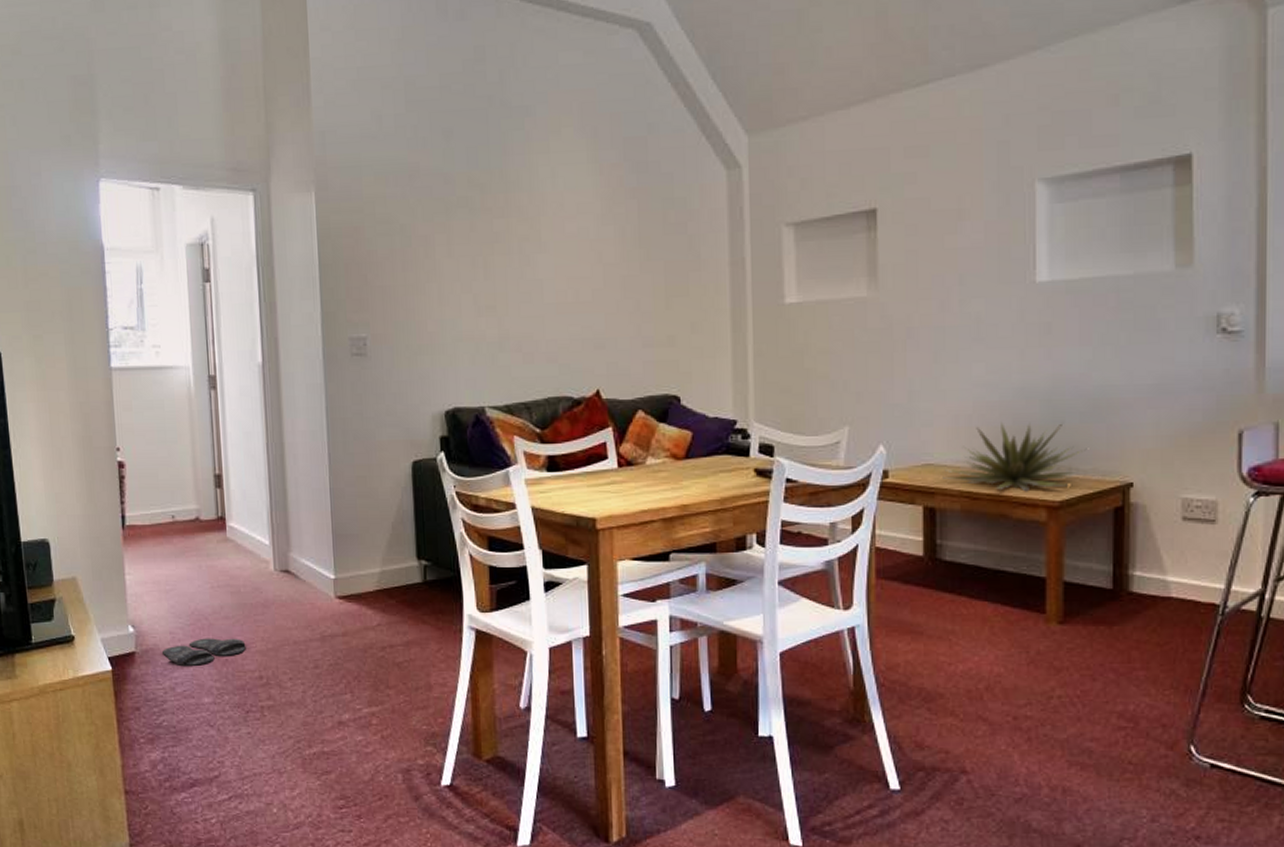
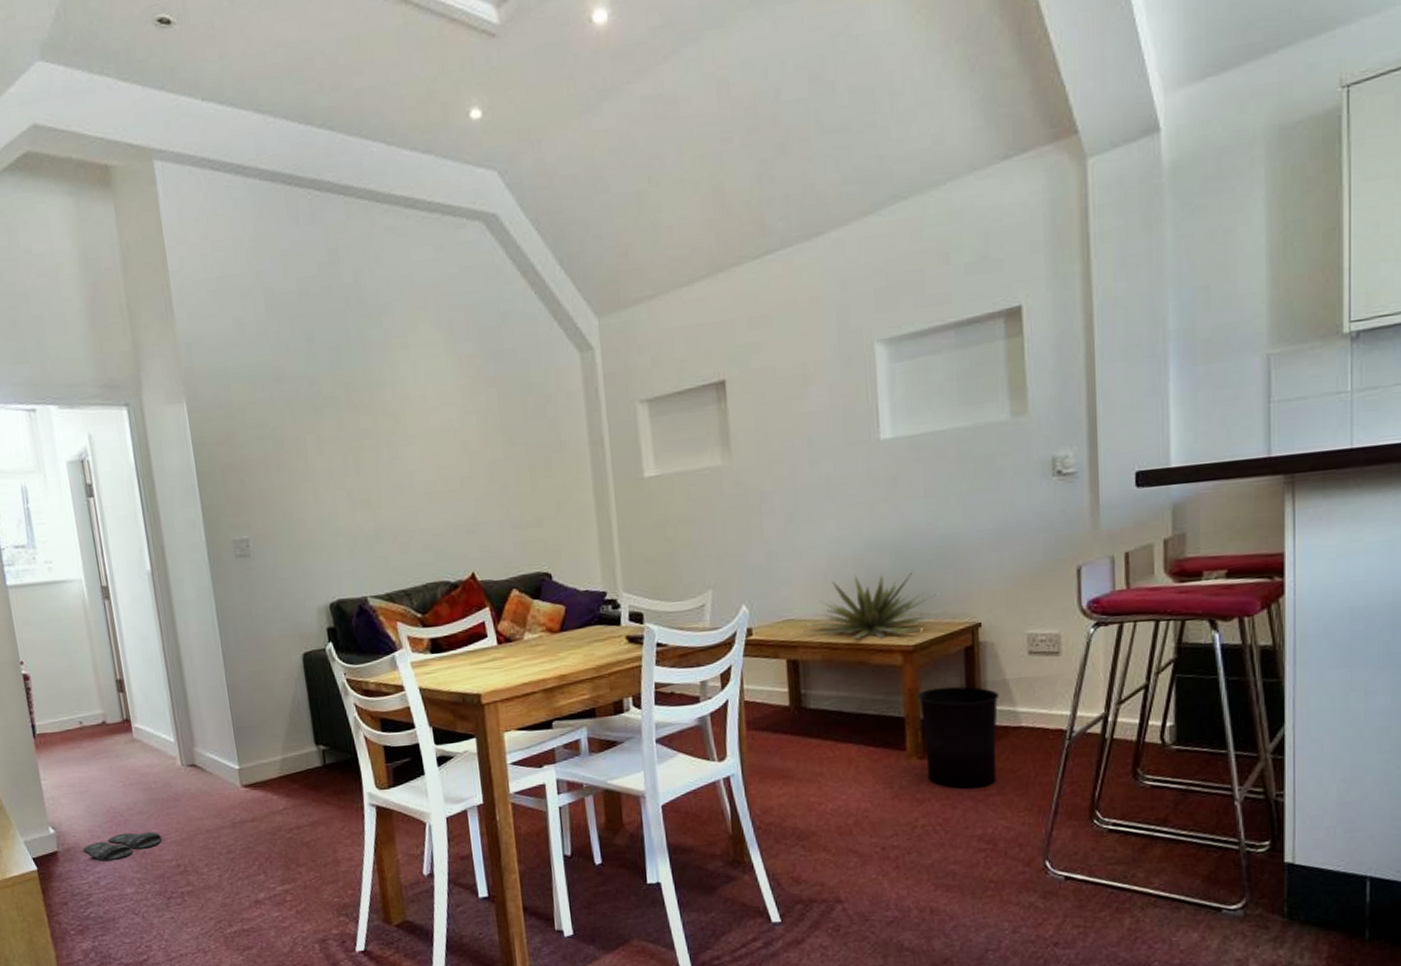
waste bin: none [1061,548,1148,659] -> present [918,686,999,789]

